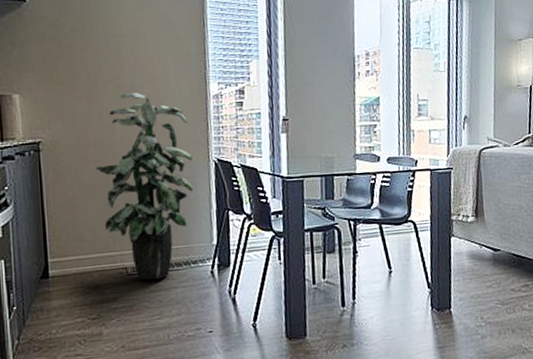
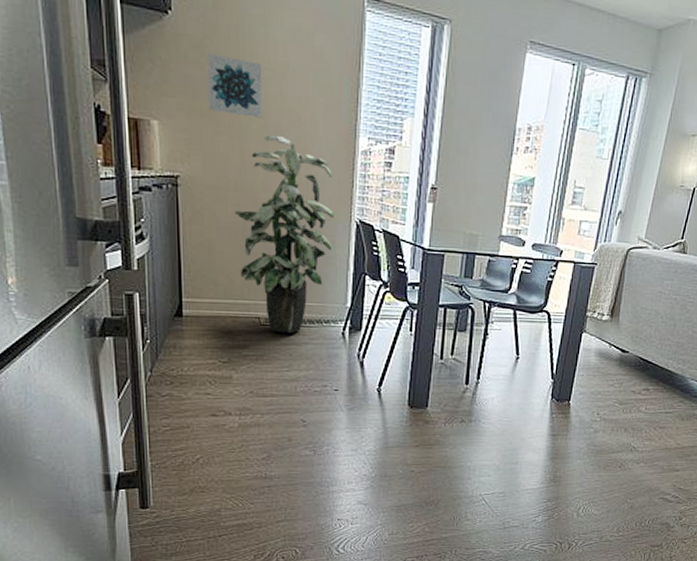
wall art: none [63,30,118,80] -> present [207,54,263,118]

